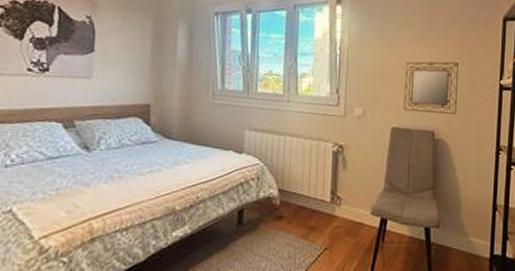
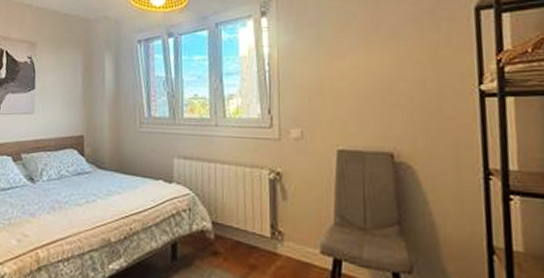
home mirror: present [403,61,458,115] -> none [348,67,421,131]

